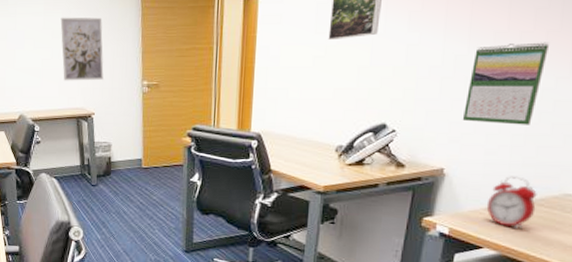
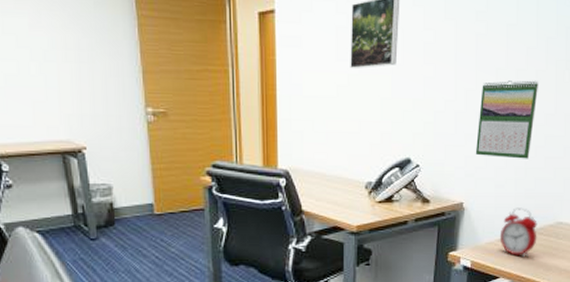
wall art: present [60,17,104,81] -> none [26,20,94,106]

